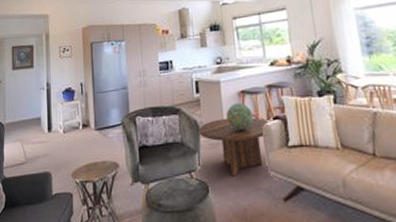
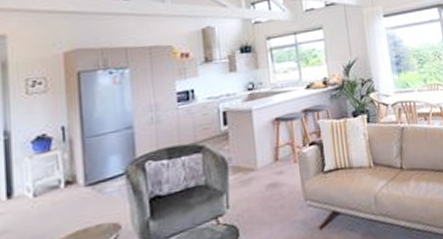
coffee table: present [198,118,269,177] -> none [226,145,305,214]
decorative globe: present [226,103,254,131] -> none [258,131,289,163]

